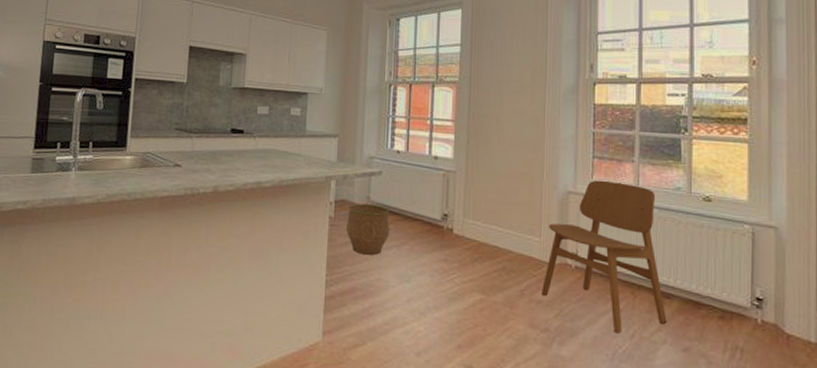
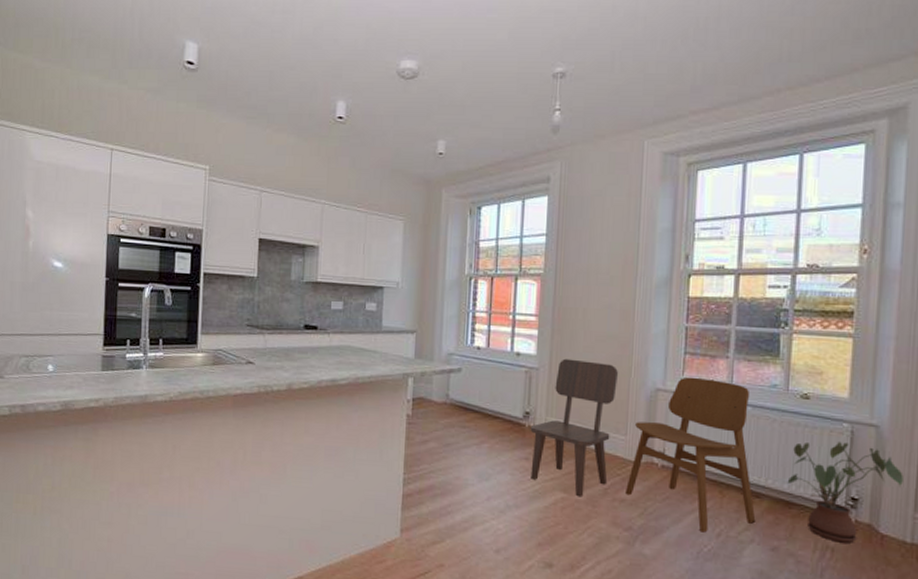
basket: present [345,204,390,255] -> none [423,402,470,453]
dining chair: none [448,162,532,299] -> present [530,358,619,497]
house plant: none [695,243,804,344] -> present [787,442,903,543]

